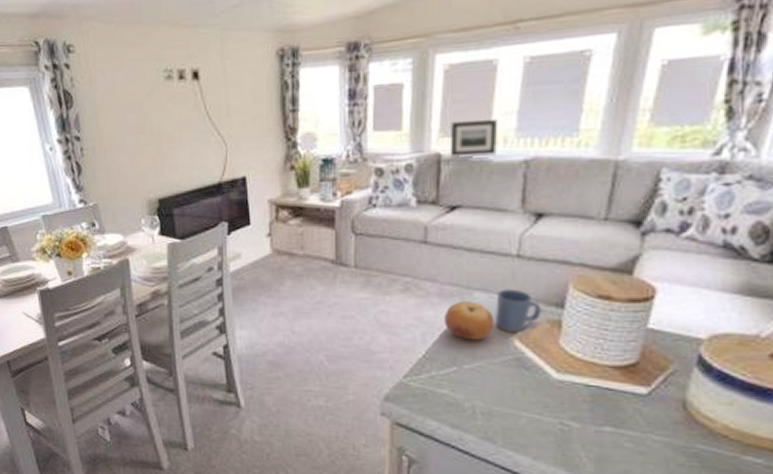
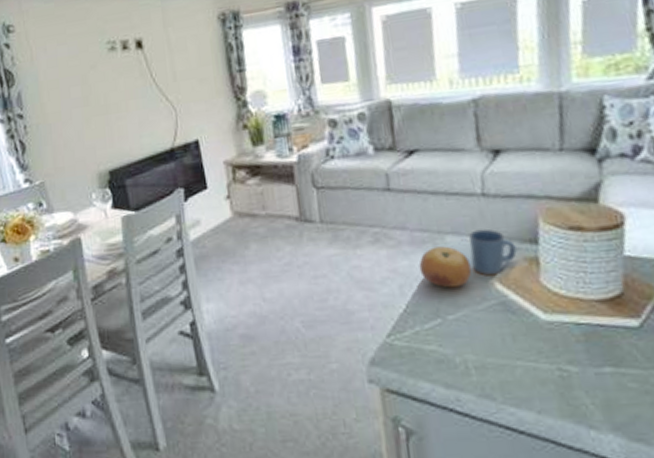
picture frame: present [449,118,499,157] -> none [395,62,445,103]

